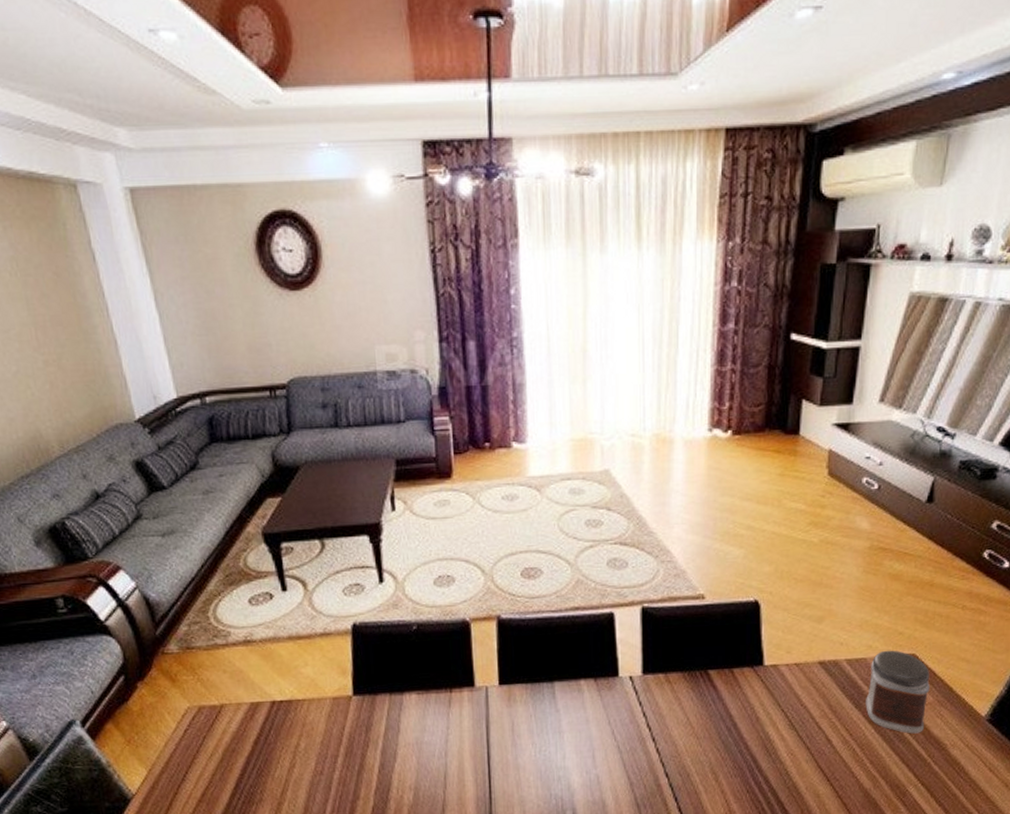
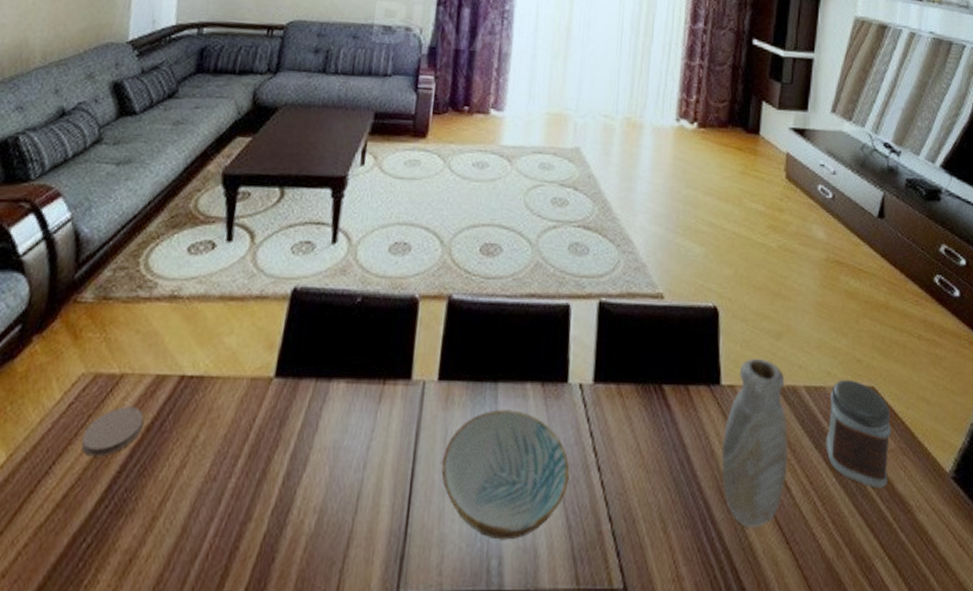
coaster: none [203,728,251,766] -> present [81,406,144,457]
bowl: none [512,702,627,797] -> present [441,409,570,540]
vase: none [766,640,829,772] -> present [721,358,788,528]

